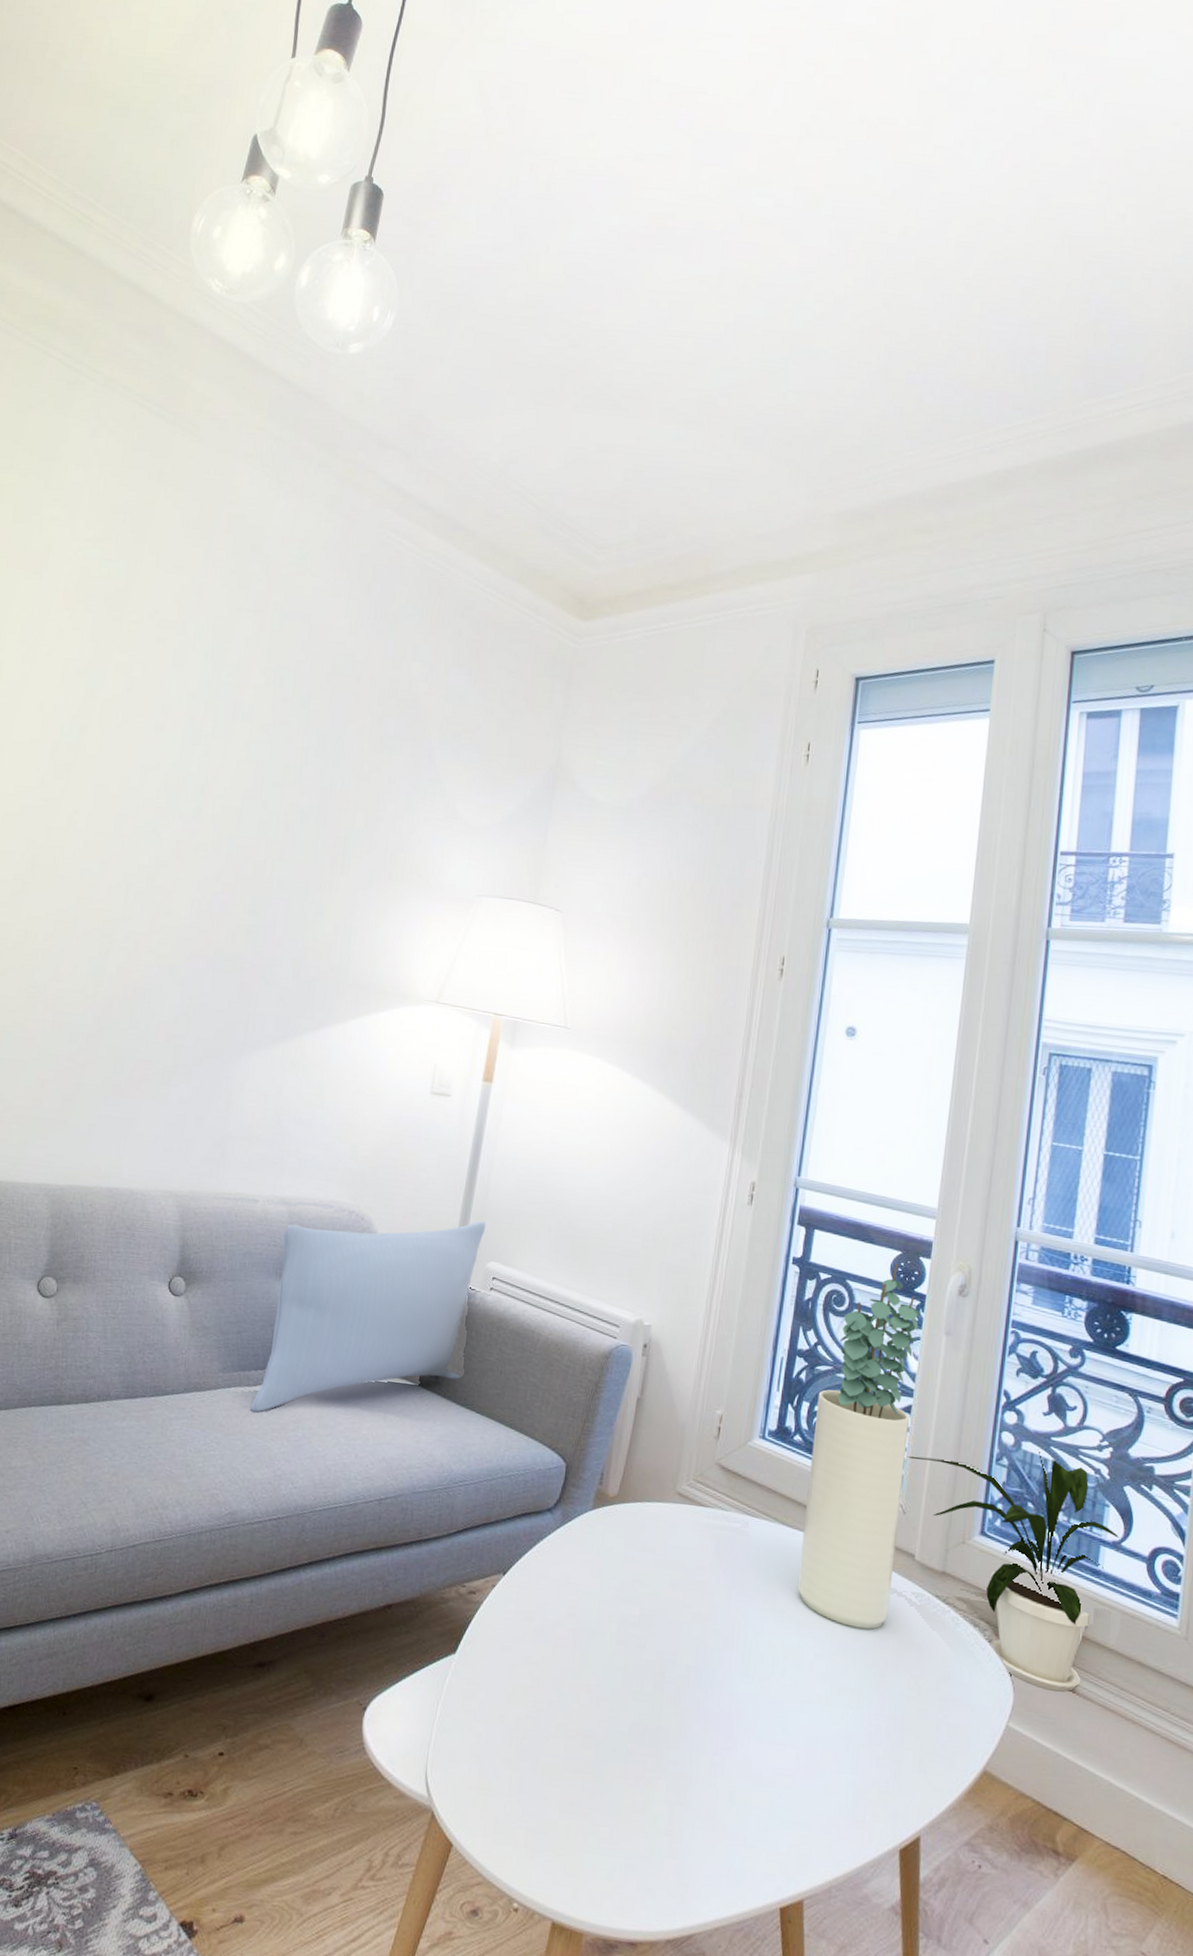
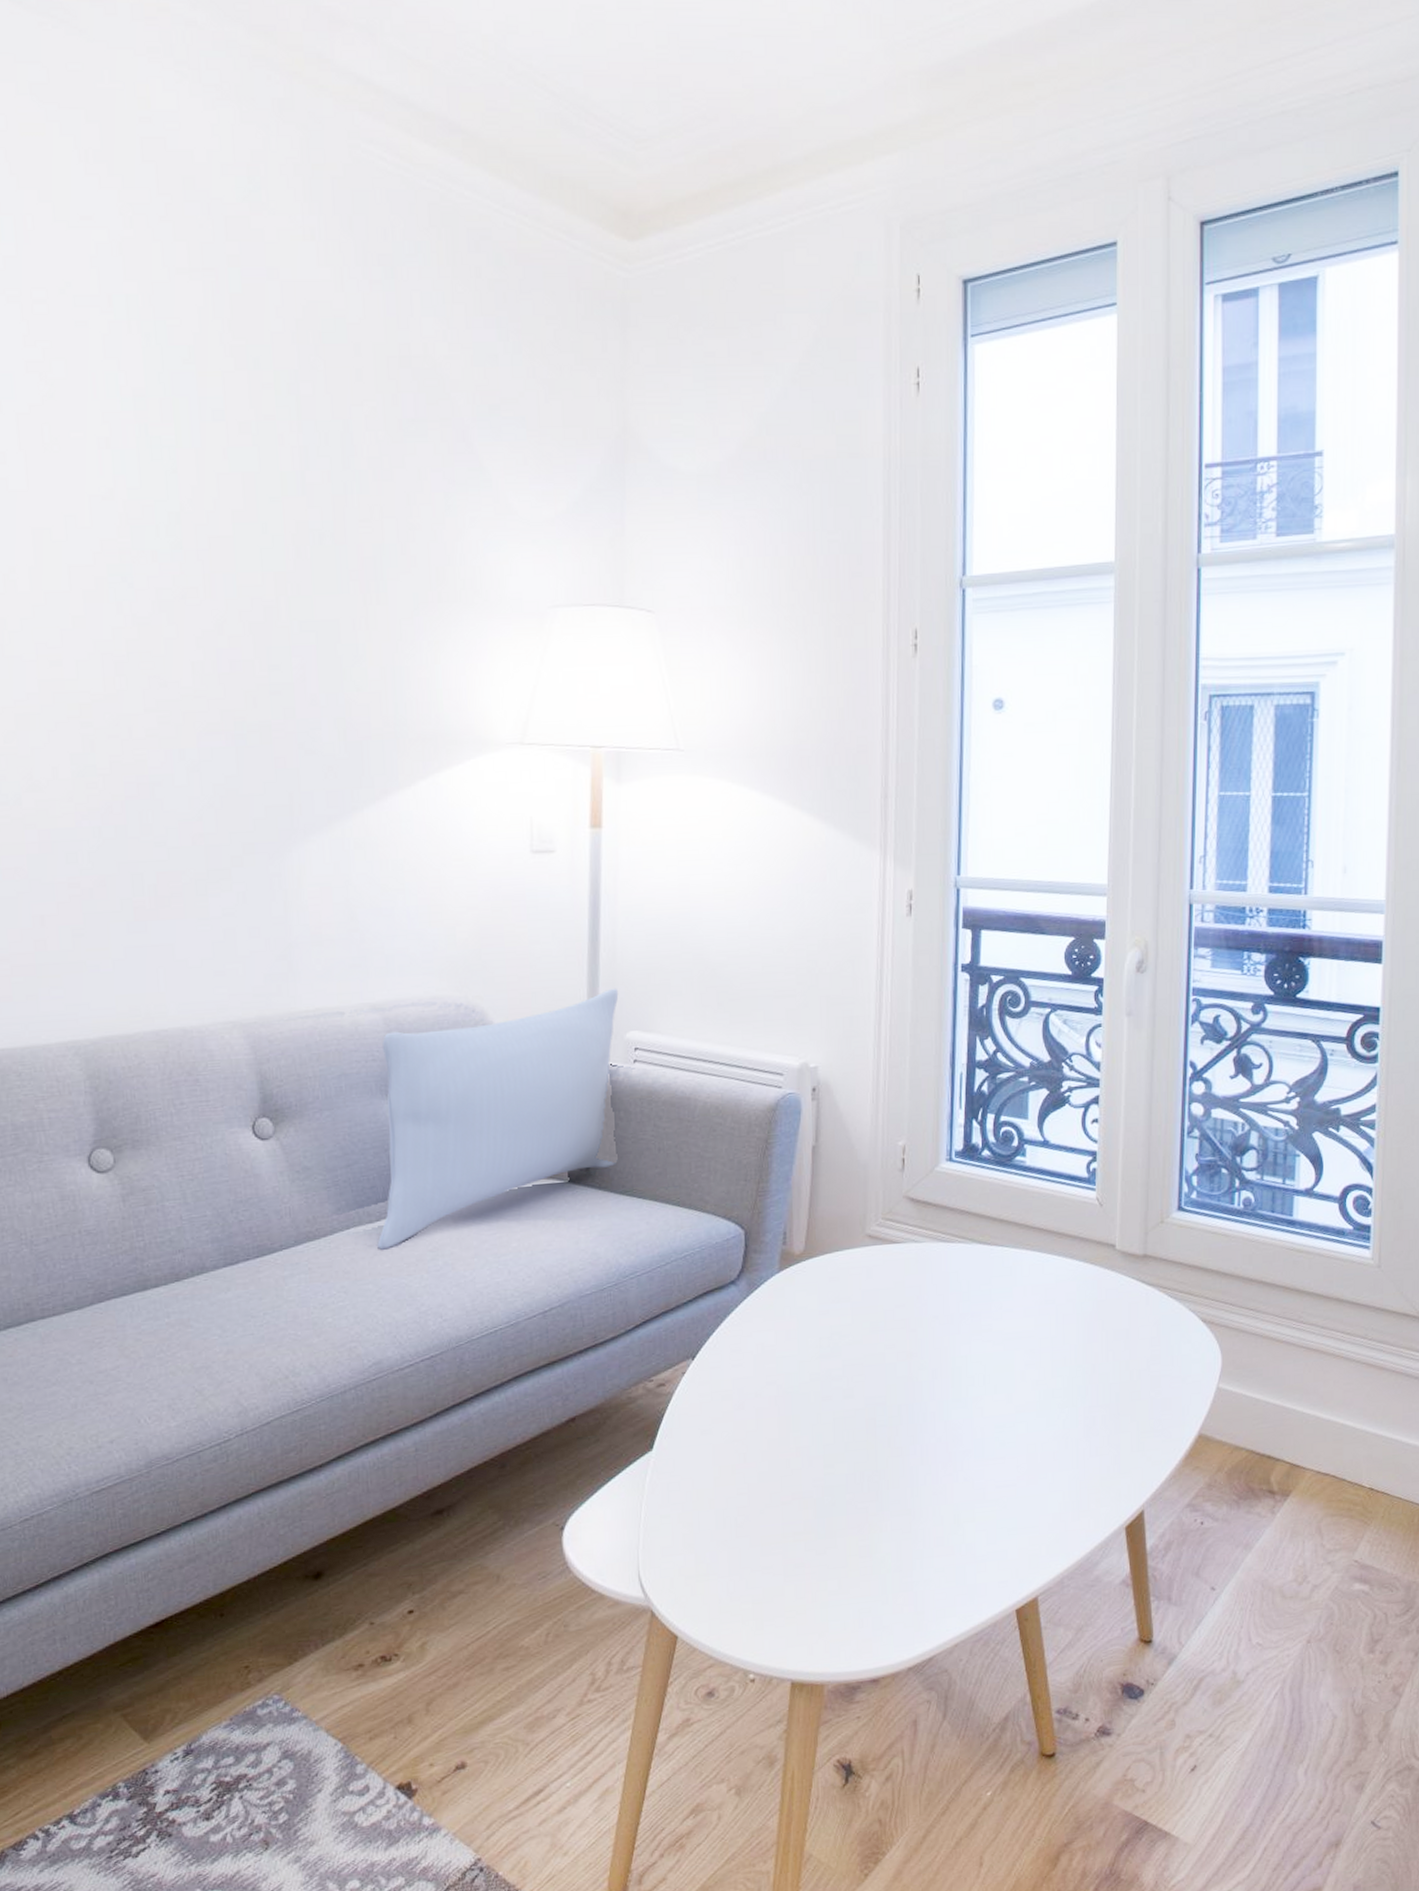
vase: present [797,1263,921,1629] -> none [1001,951,1100,1329]
house plant: present [907,1449,1119,1693] -> none [1099,1114,1311,1346]

